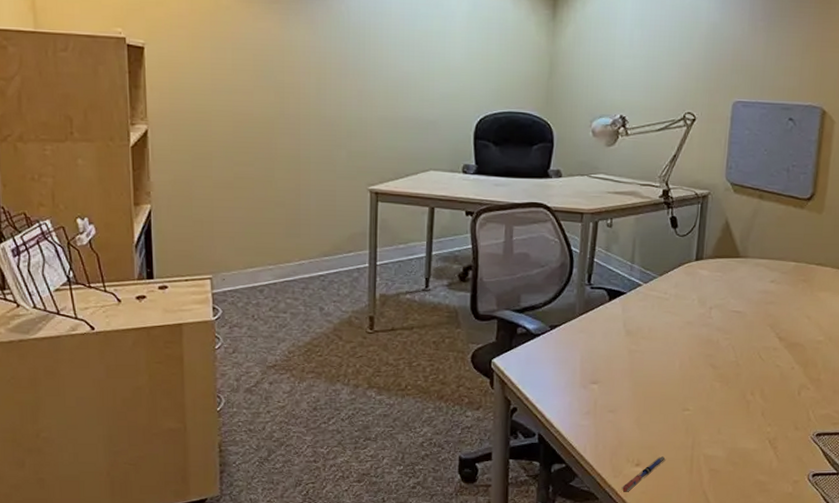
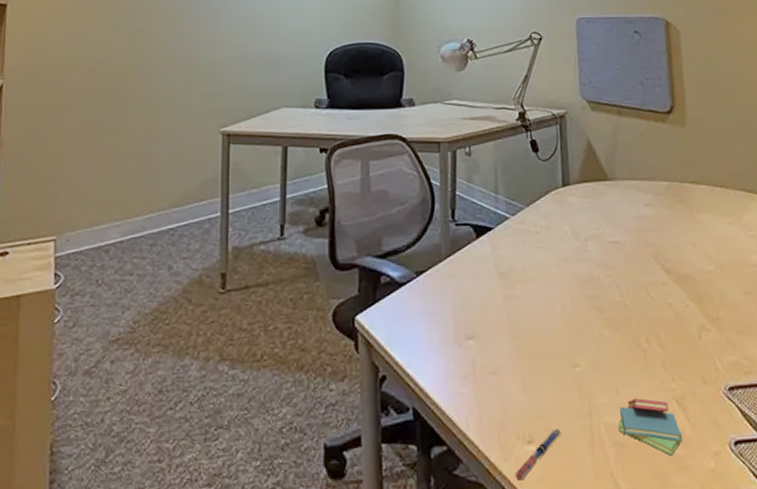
sticky notes: none [716,437,770,481] -> present [619,398,683,456]

